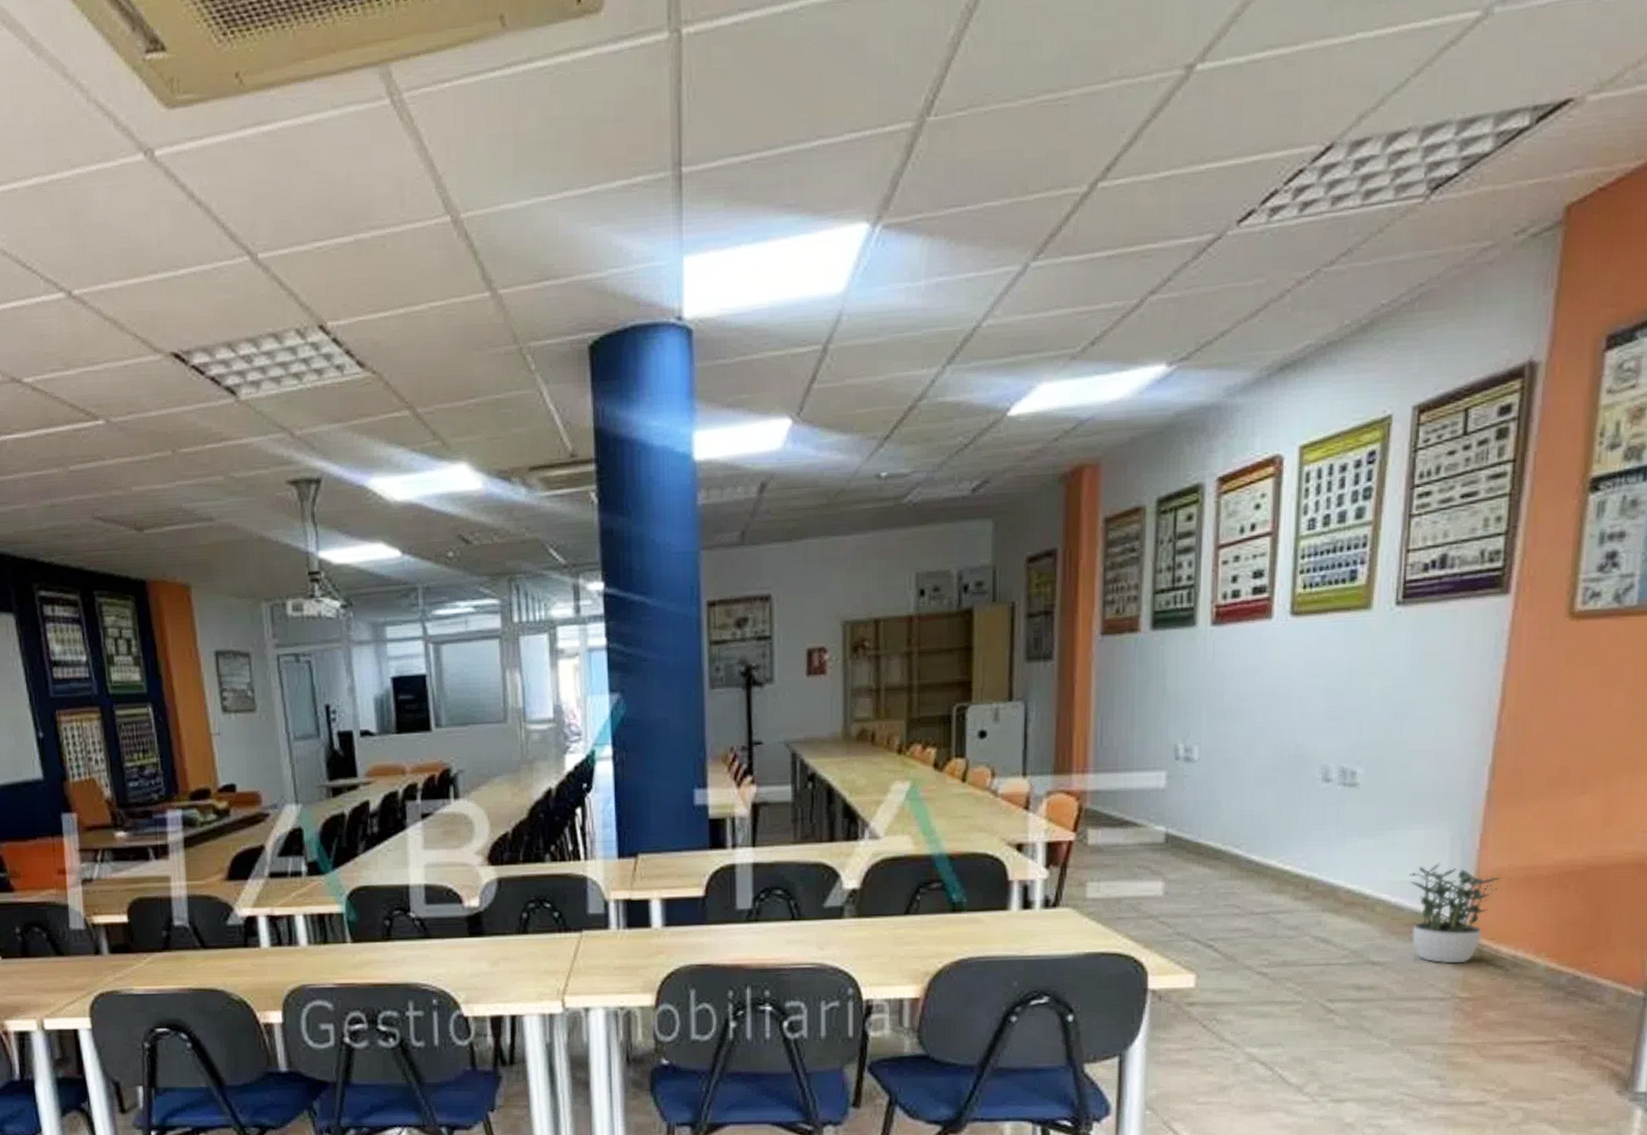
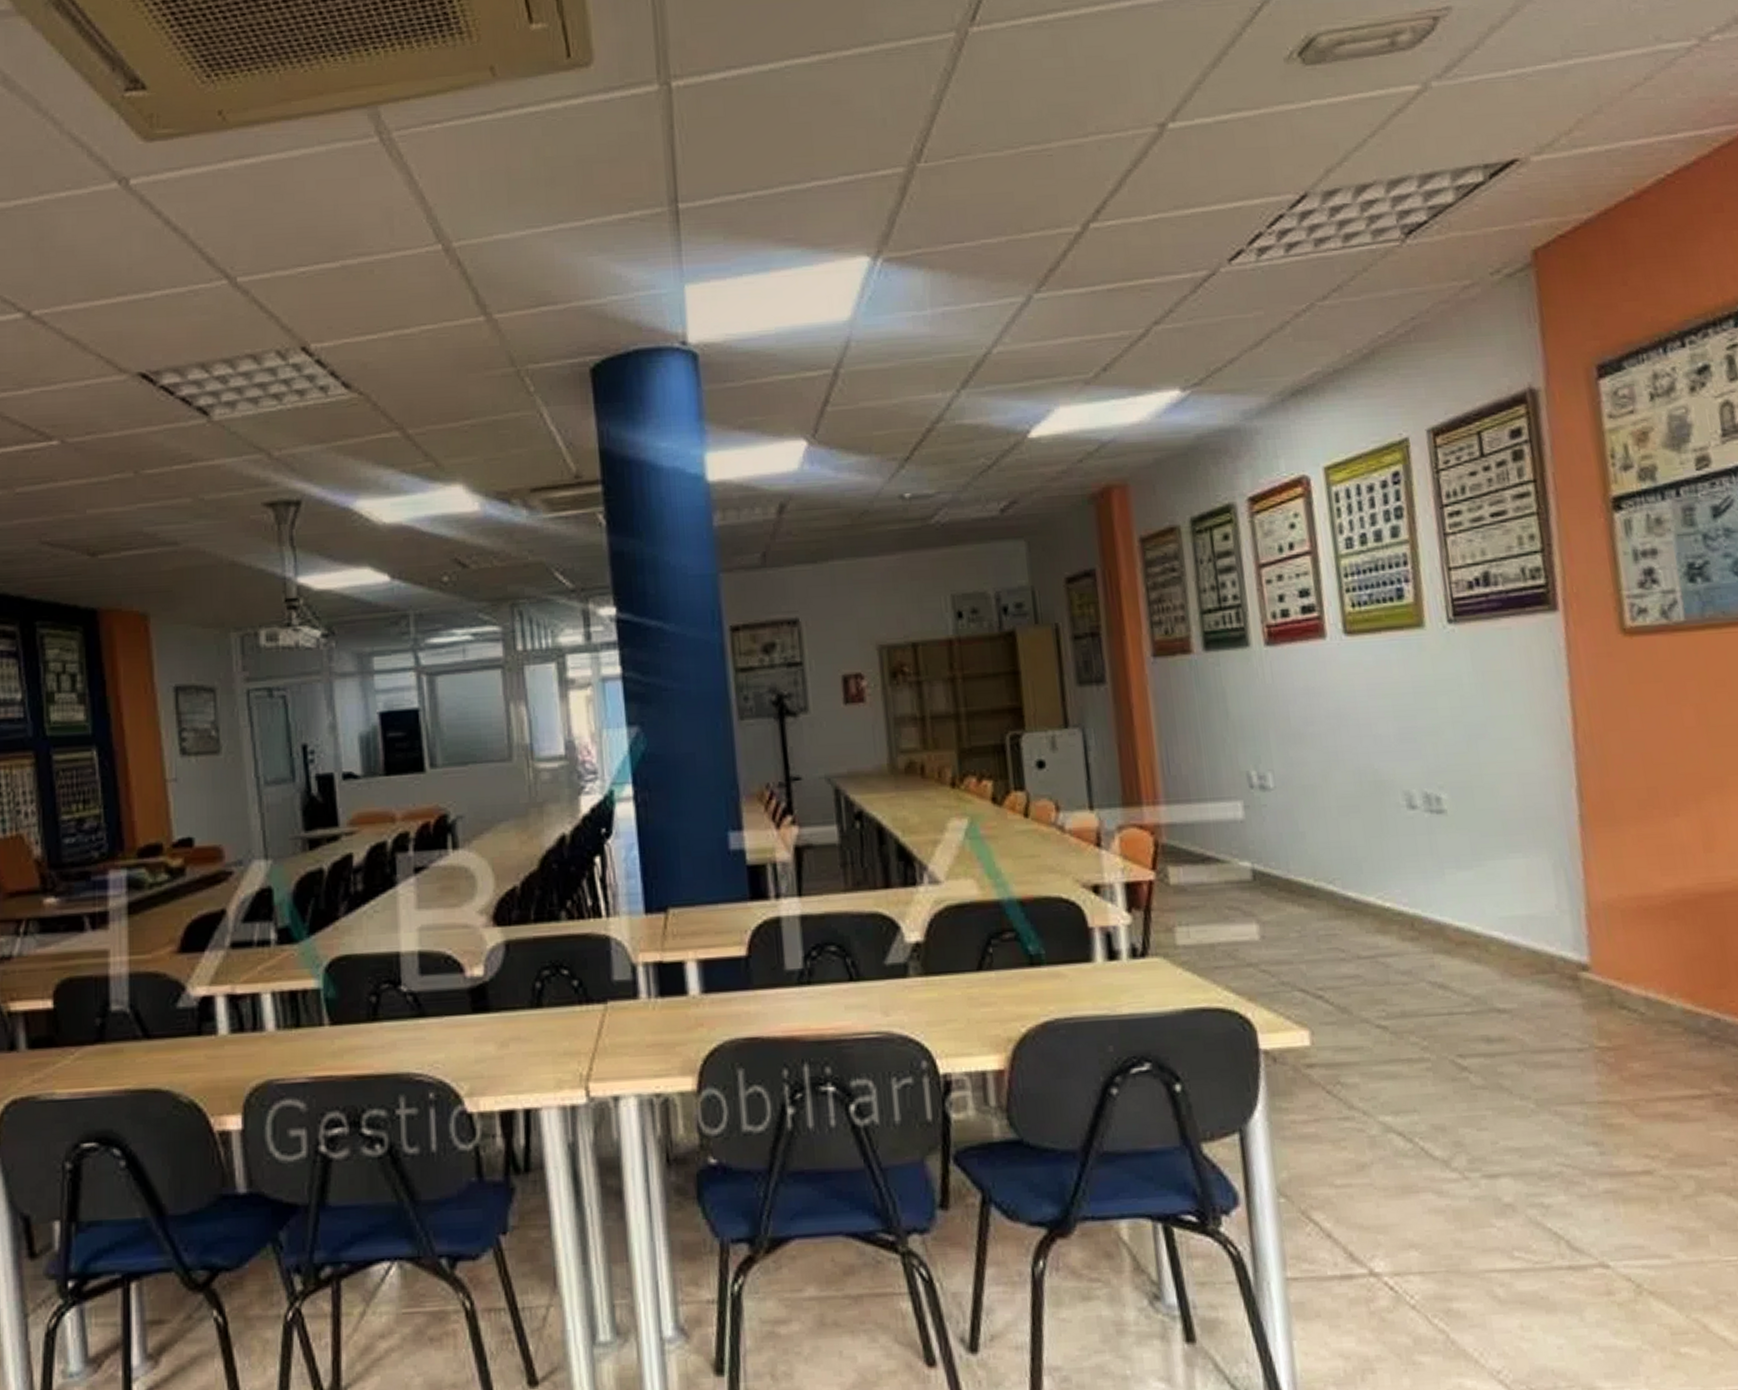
potted plant: present [1409,862,1502,964] -> none [1517,894,1614,1009]

